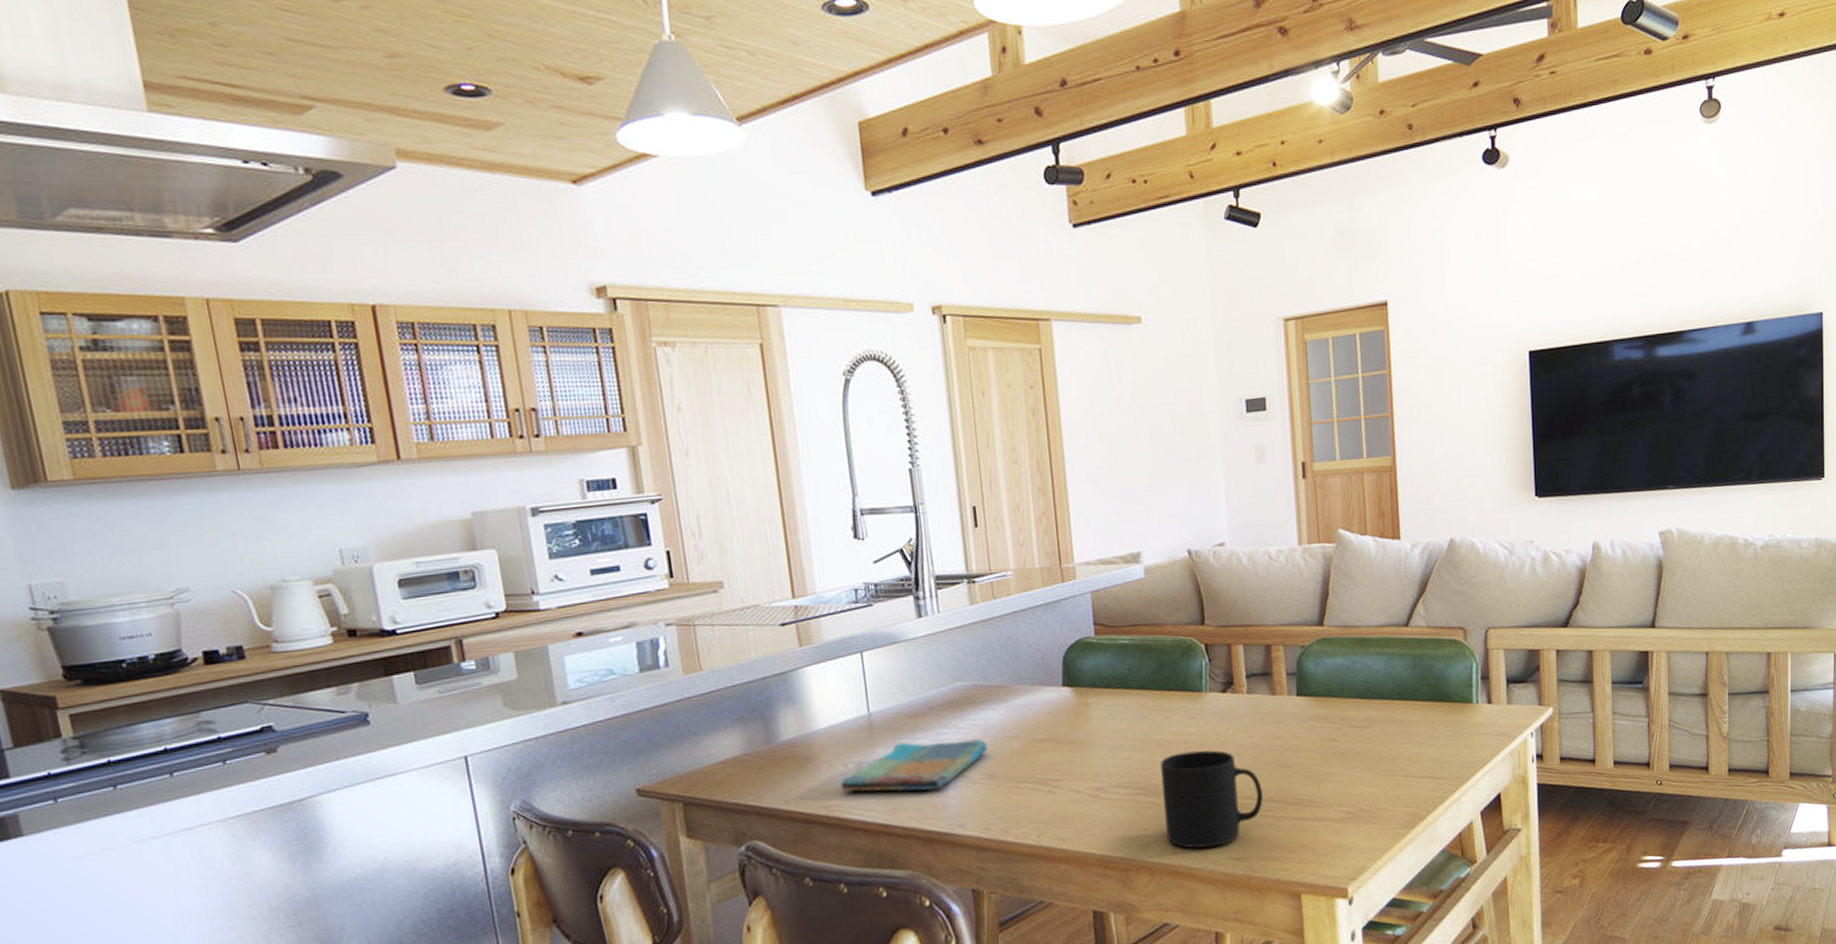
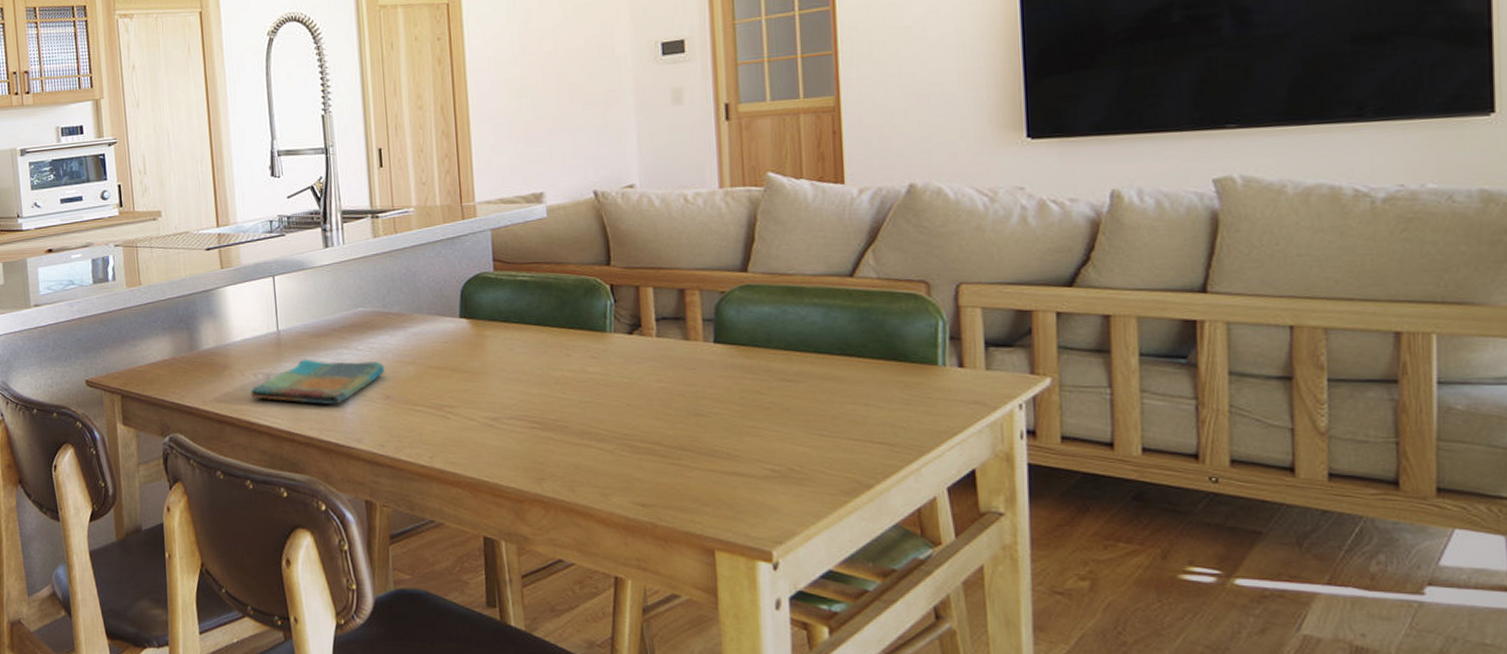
mug: present [1161,750,1263,849] -> none [559,390,672,490]

